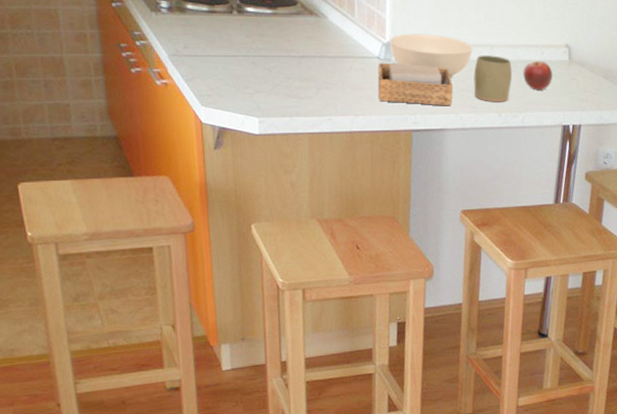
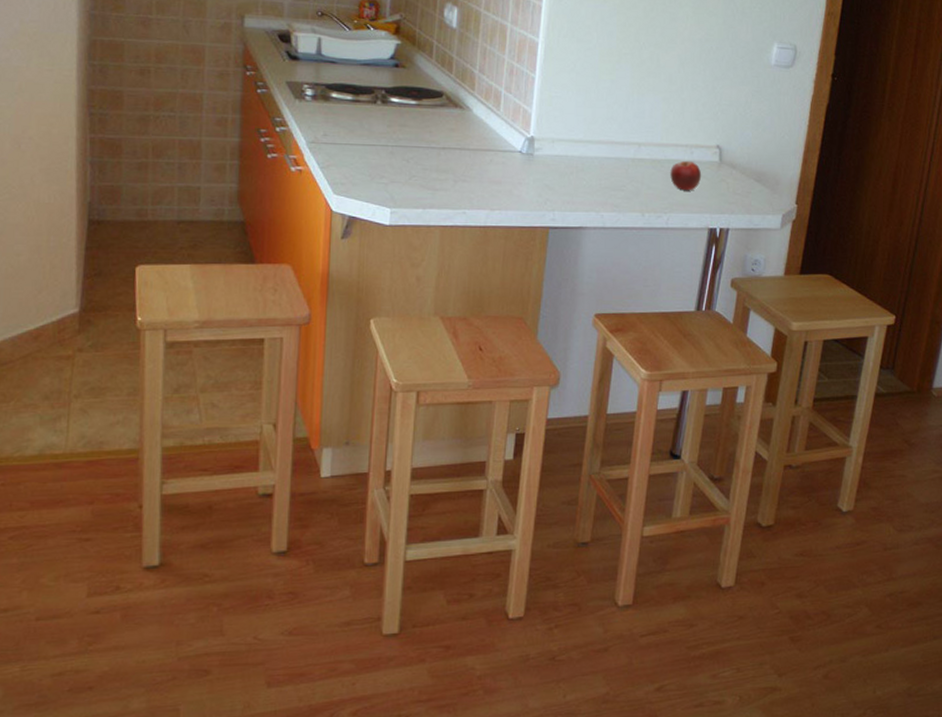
napkin holder: present [377,62,453,106] -> none [517,157,595,204]
bowl: present [389,34,473,78] -> none [532,129,620,175]
mug: present [473,55,513,102] -> none [618,153,659,202]

